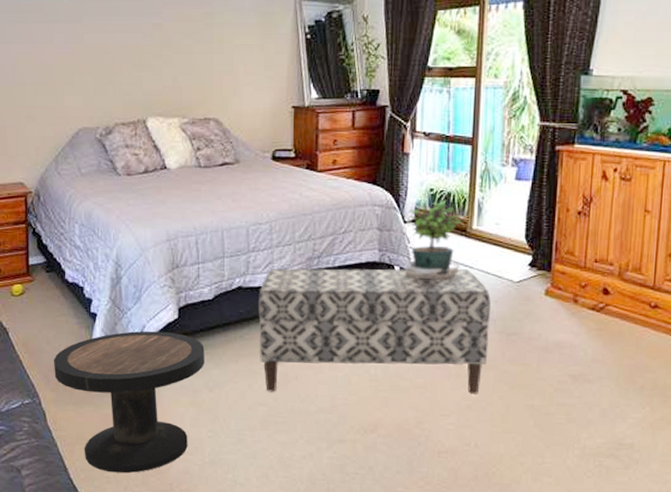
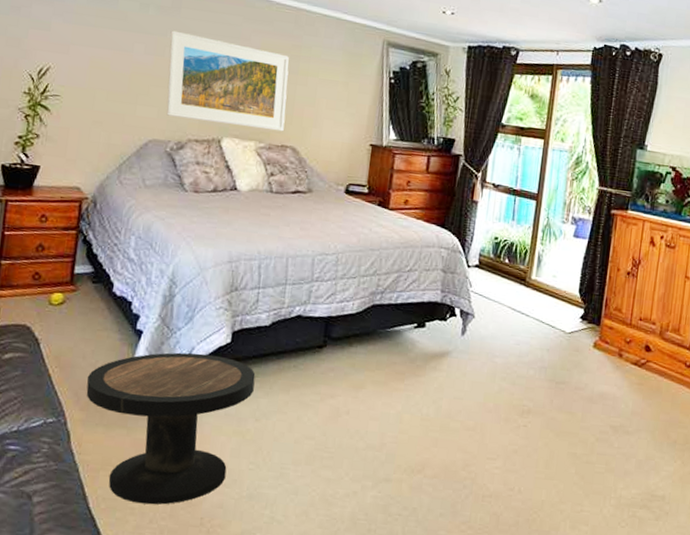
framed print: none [86,15,205,104] -> present [166,30,289,132]
bench: present [258,268,491,394] -> none [312,300,544,440]
potted plant: present [404,199,462,285] -> none [464,249,522,330]

